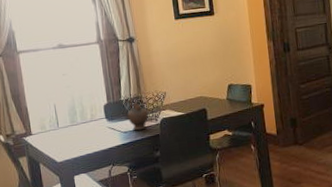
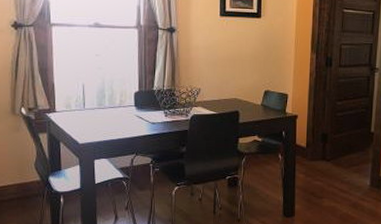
teapot: present [123,94,149,131] -> none [153,87,180,124]

